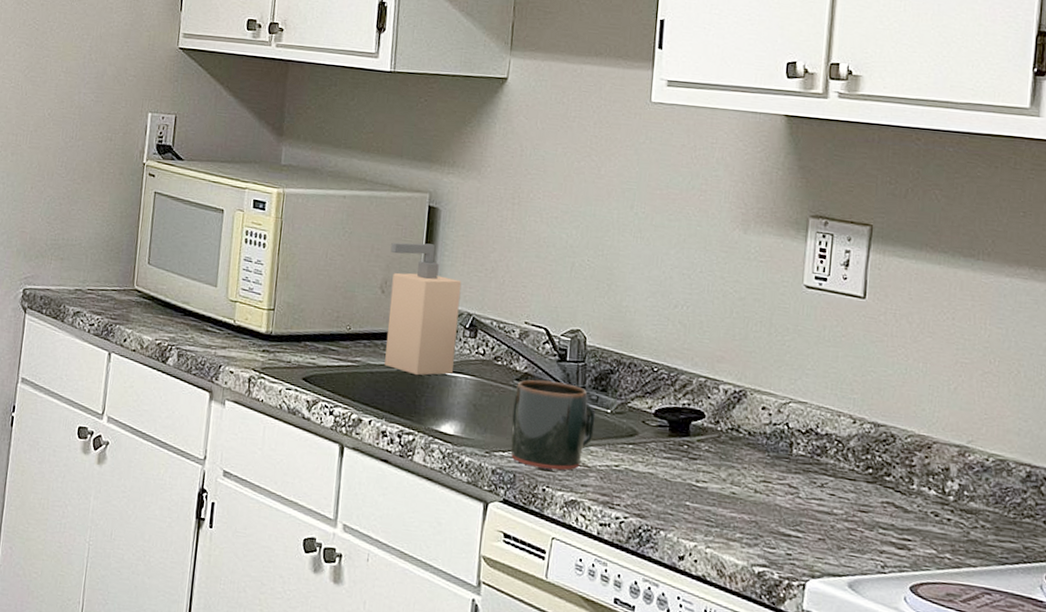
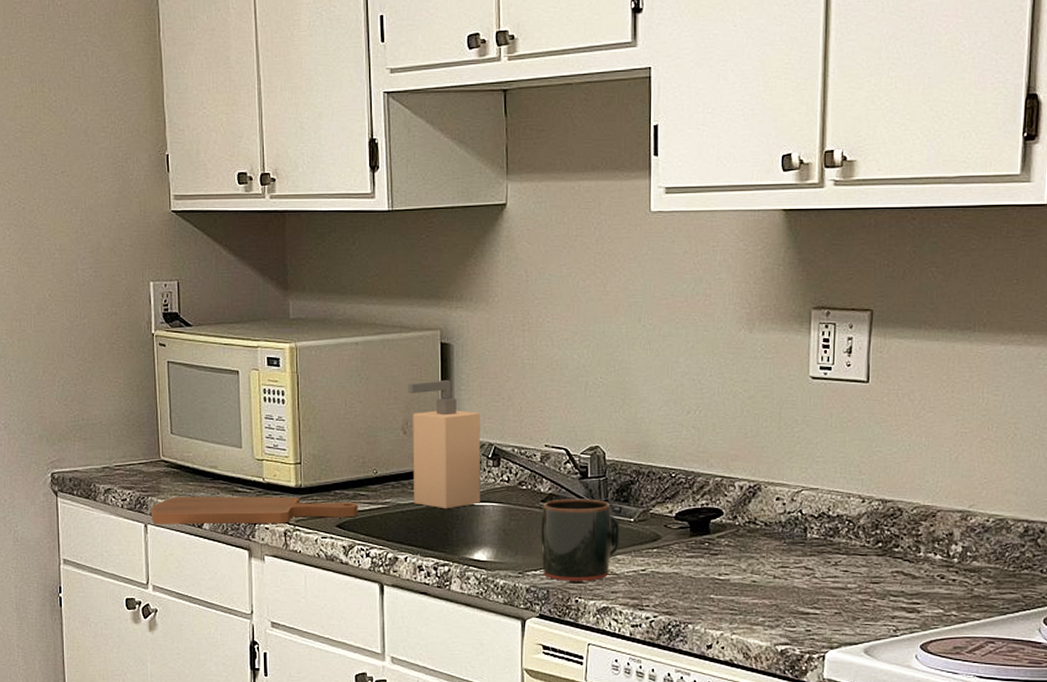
cutting board: none [116,327,327,372] -> present [150,496,358,525]

